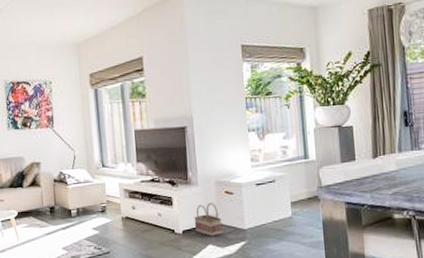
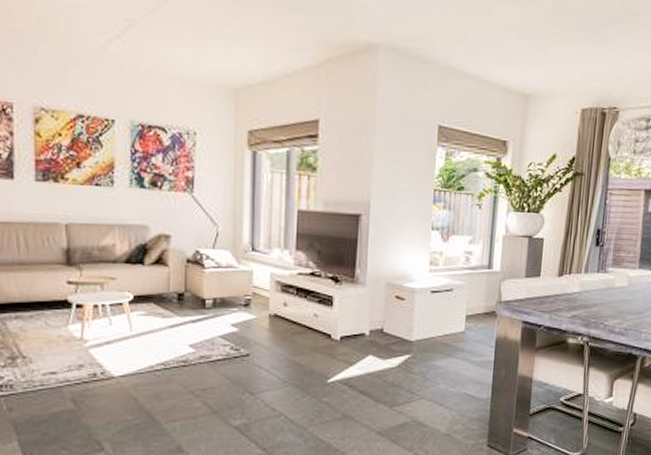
basket: present [194,202,223,237] -> none [355,307,388,346]

